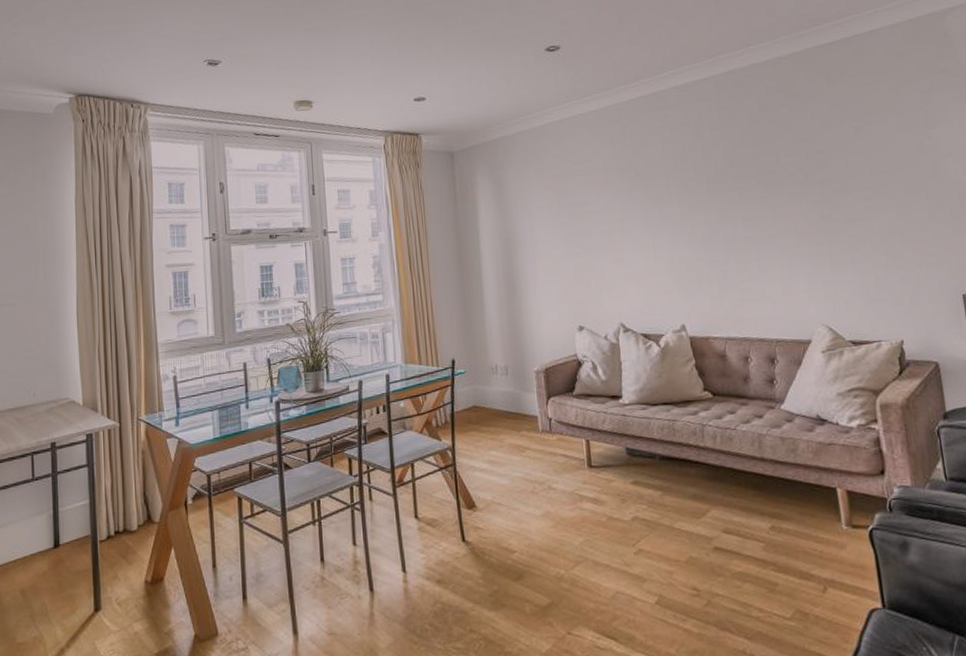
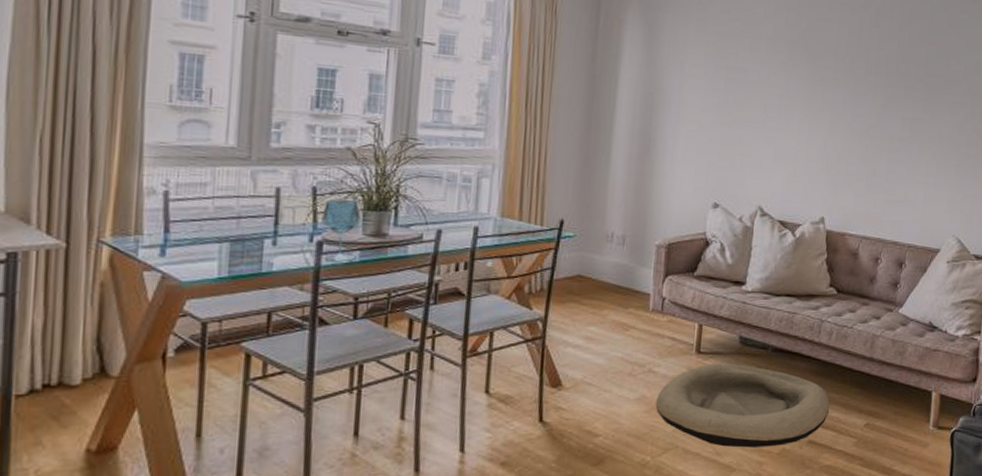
dog bed: none [559,474,729,557] -> present [655,363,829,448]

